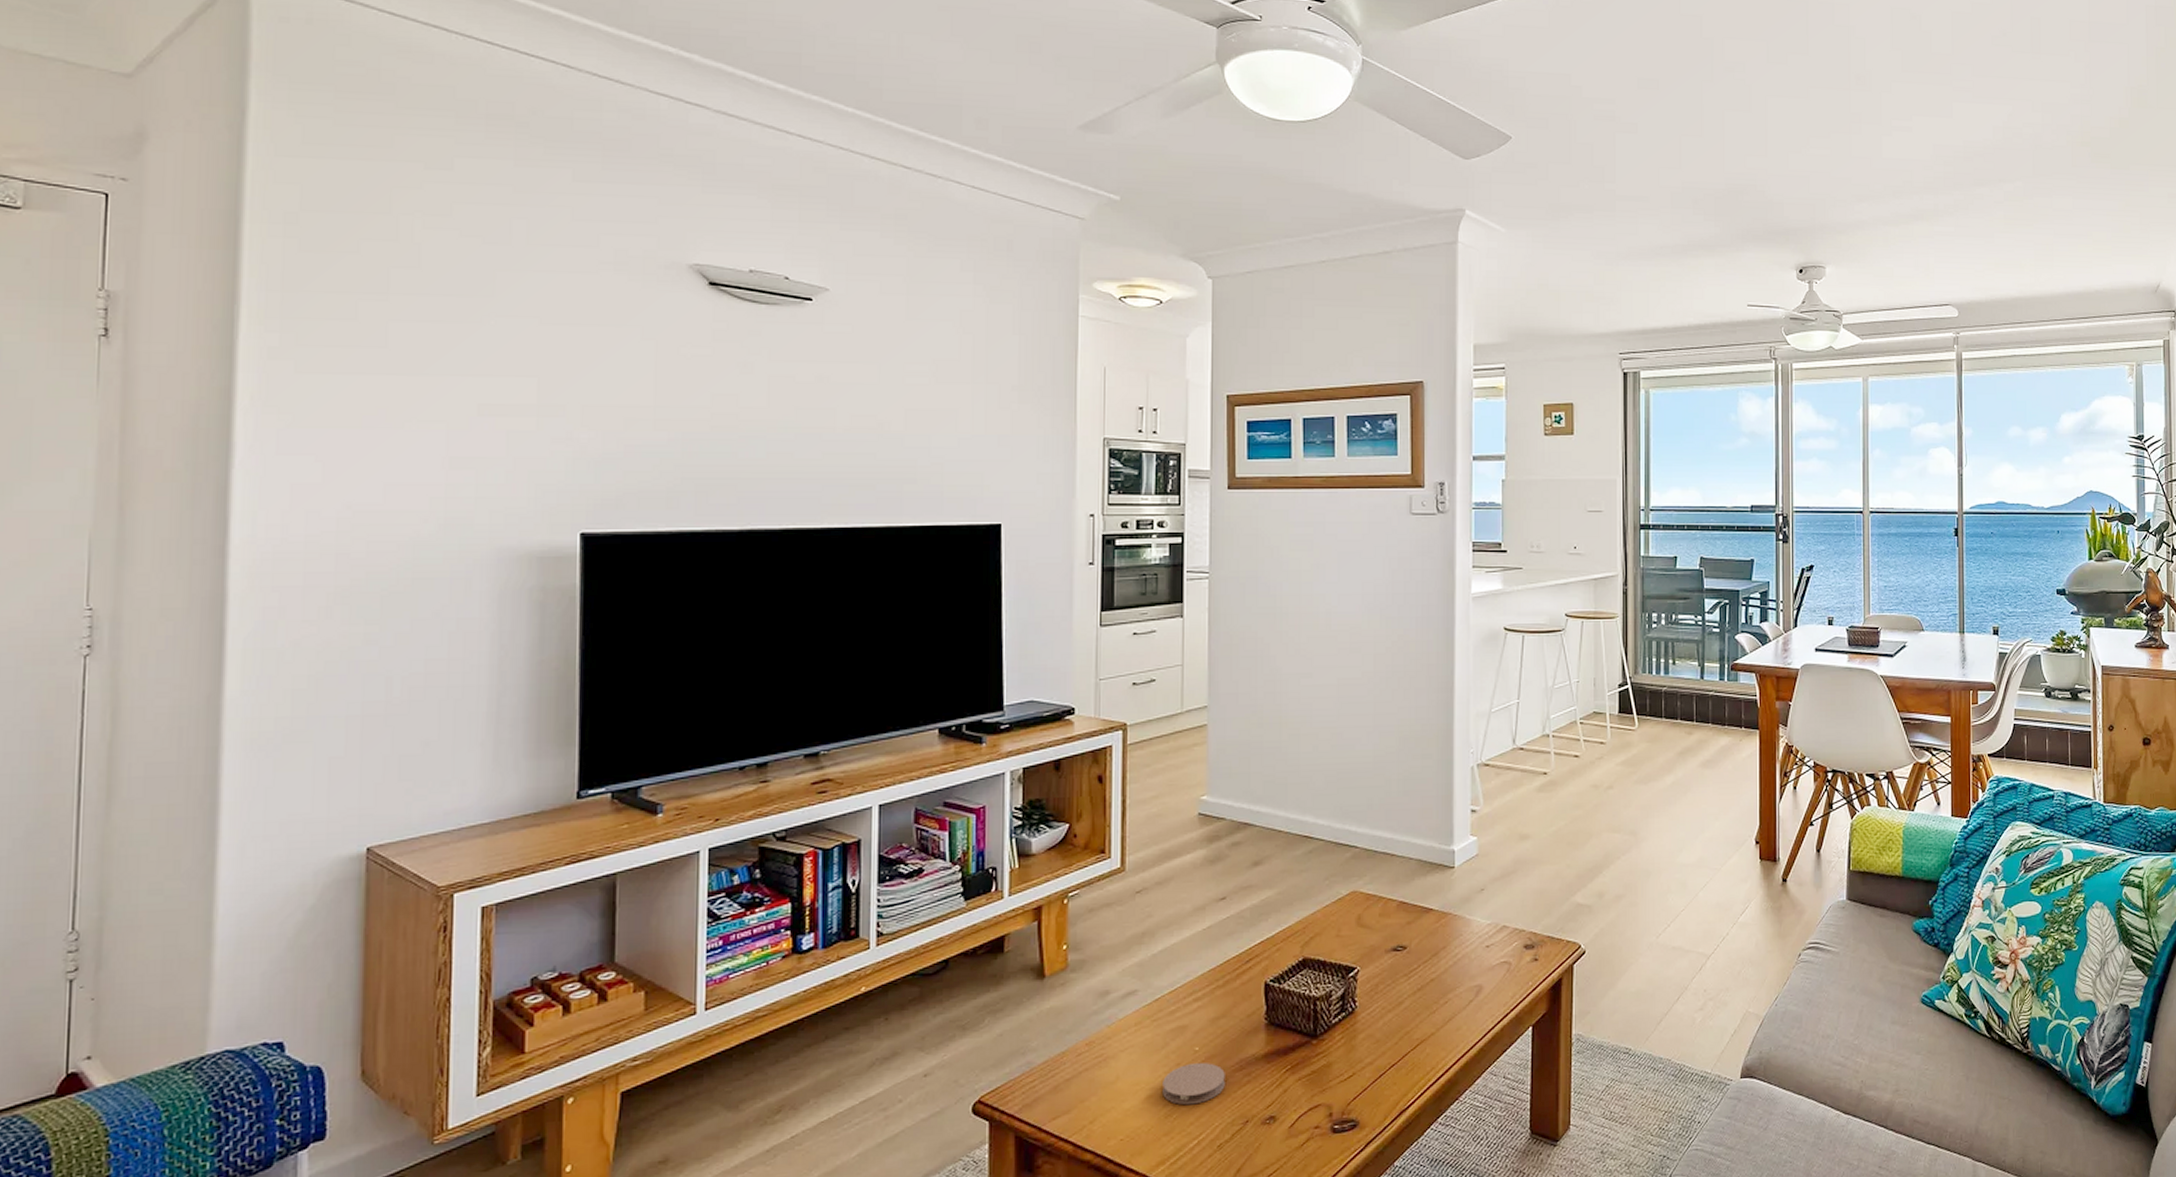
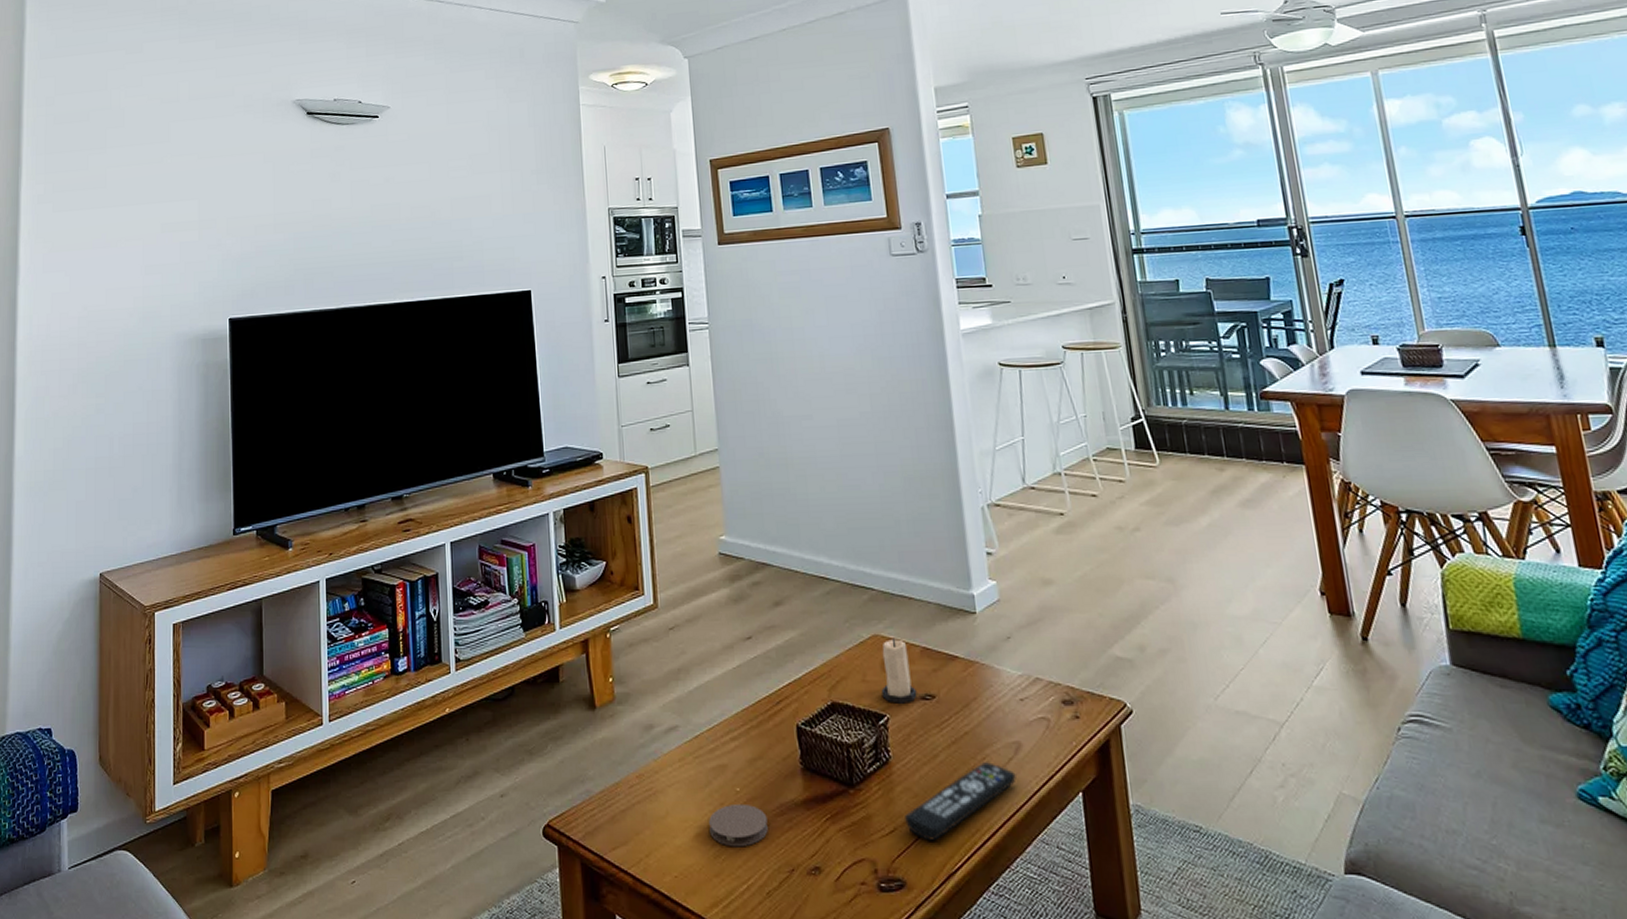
candle: none [1354,893,1389,956] -> present [881,638,917,704]
remote control: none [1365,1005,1474,1082] -> present [905,762,1016,841]

